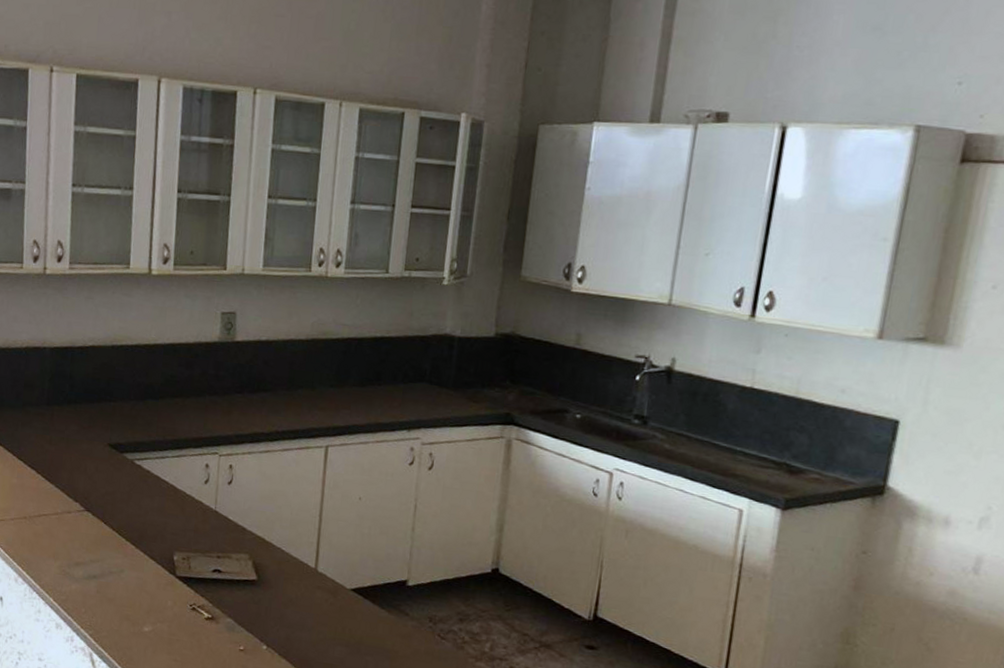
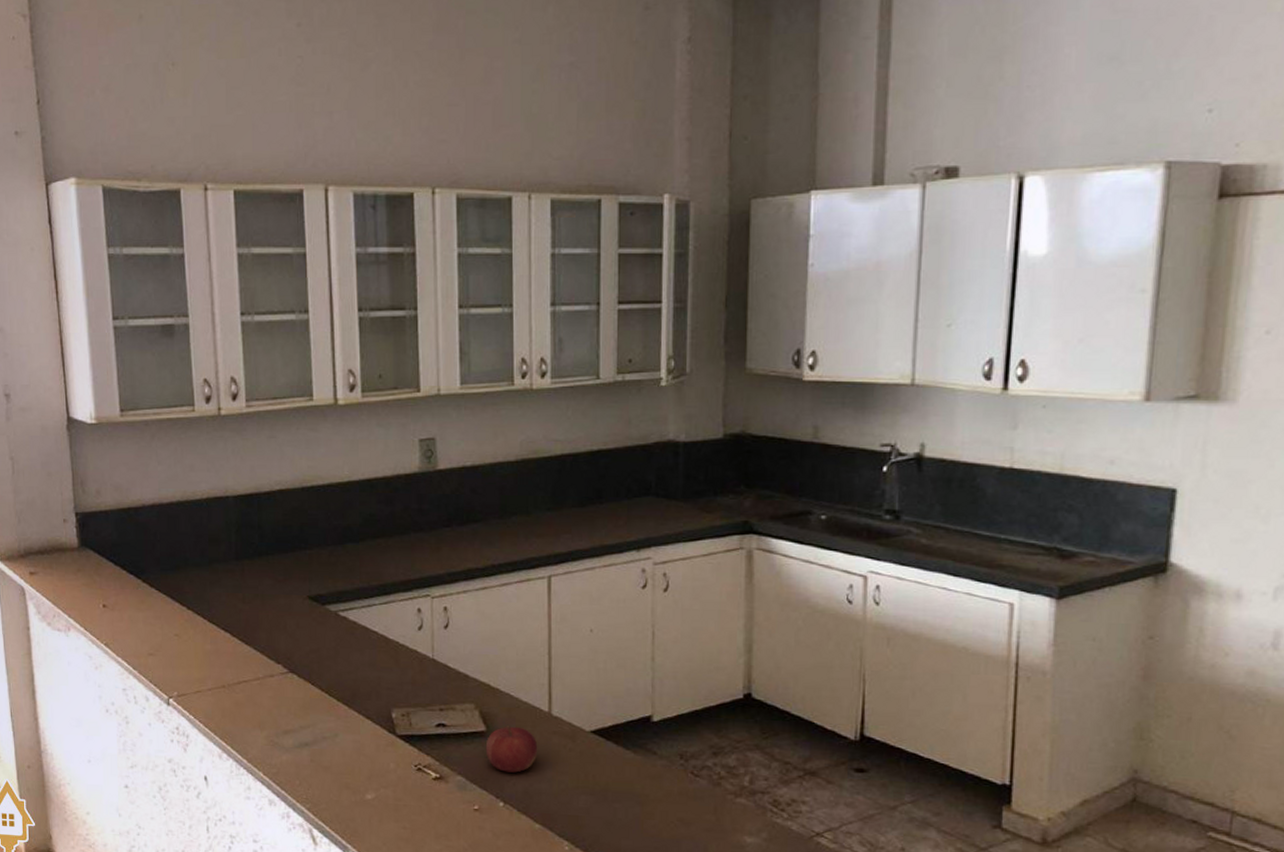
fruit: none [255,577,303,620] -> present [485,726,538,773]

